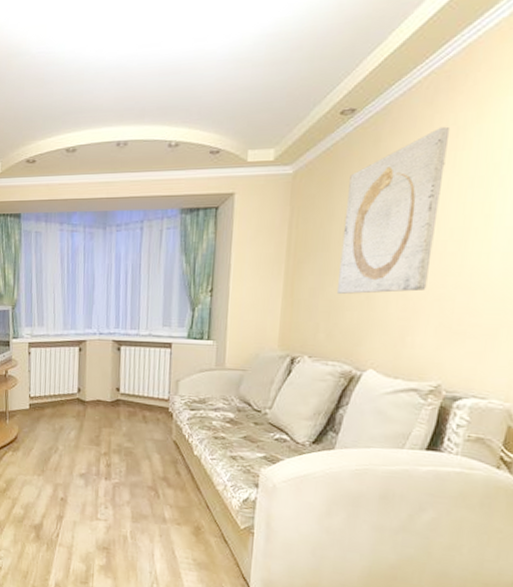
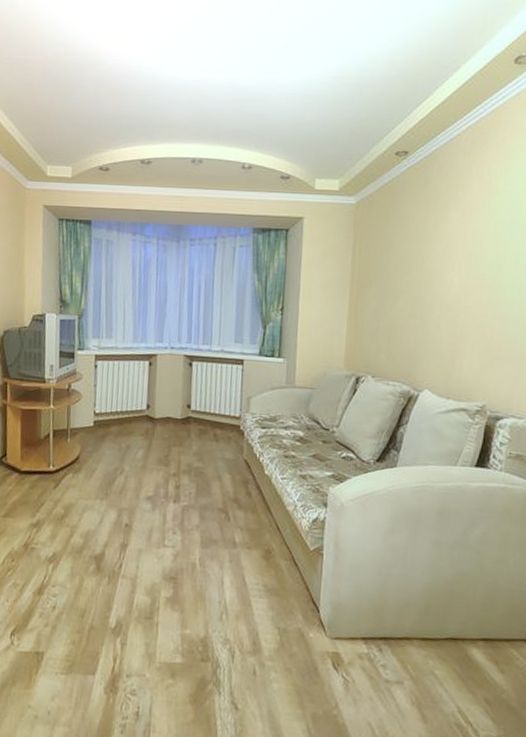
wall art: present [337,126,451,294] -> none [396,174,485,319]

